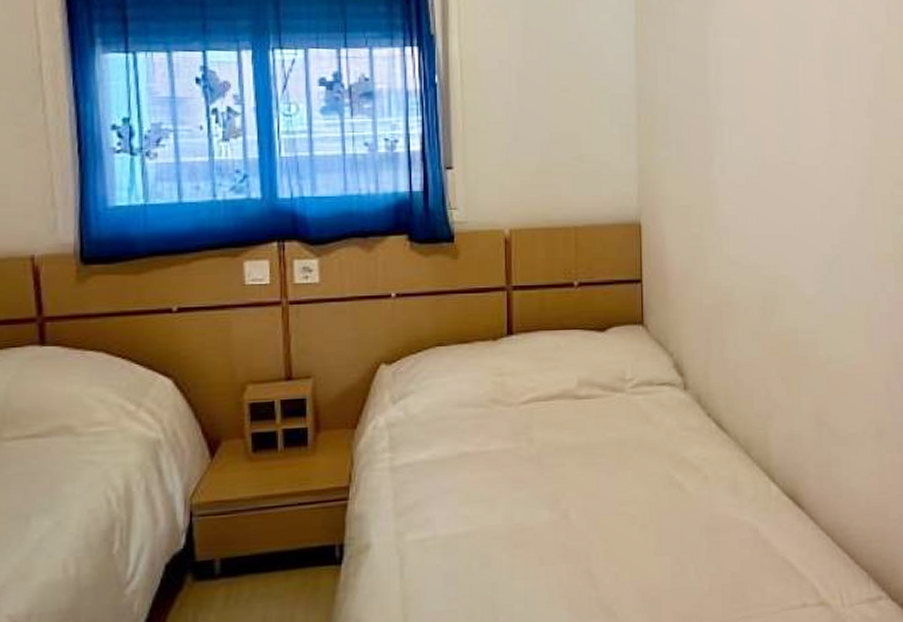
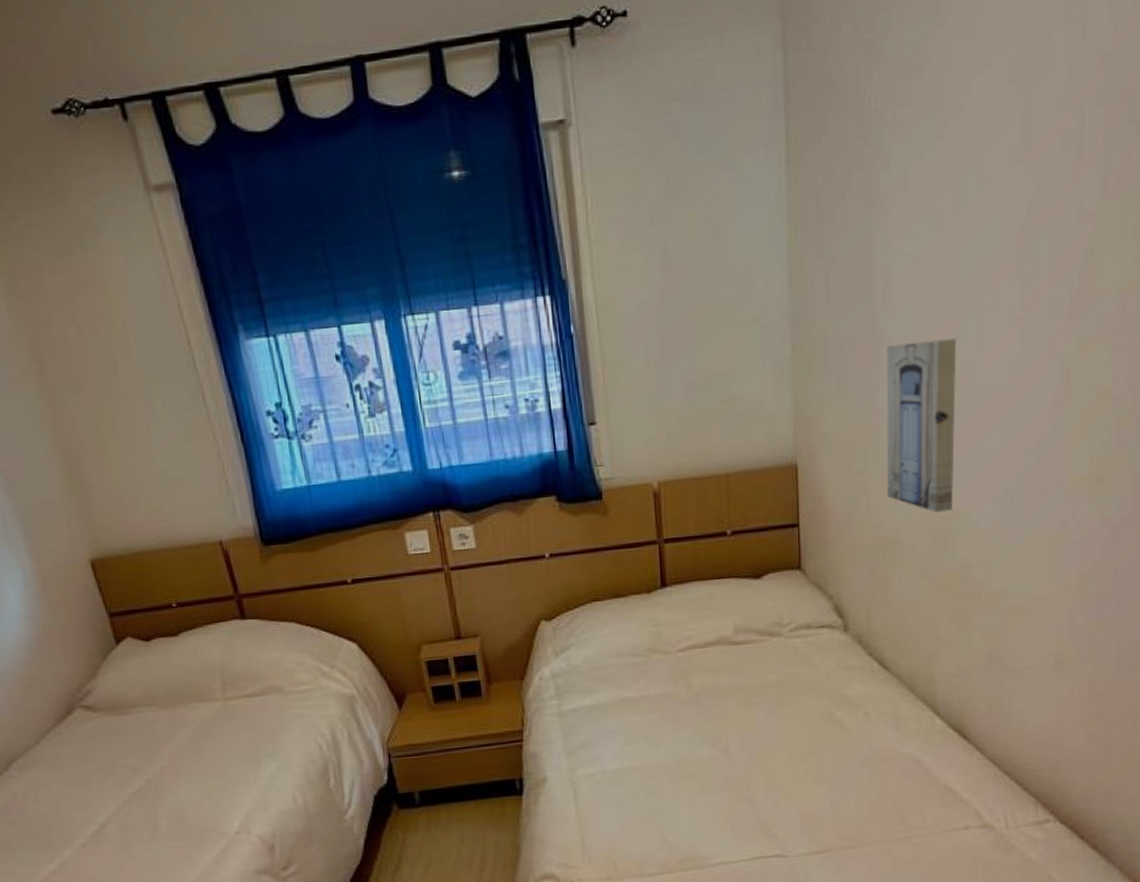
wall art: none [719,123,780,278] -> present [886,338,957,513]

